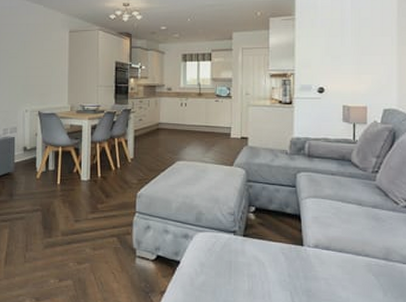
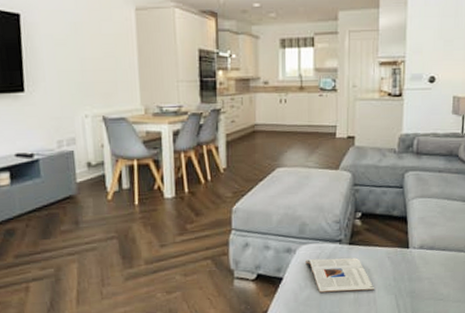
magazine: none [201,246,269,285] -> present [305,258,374,293]

